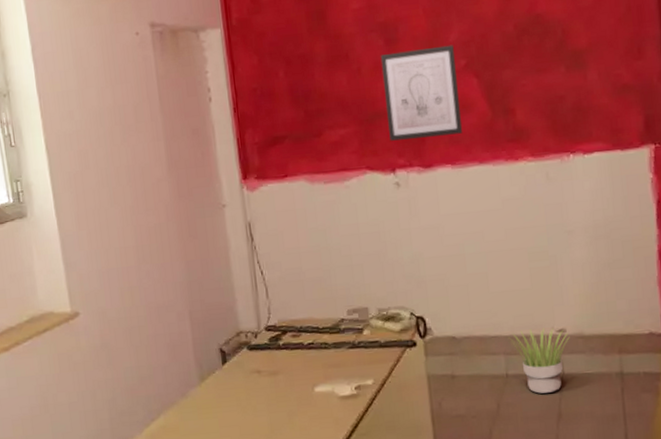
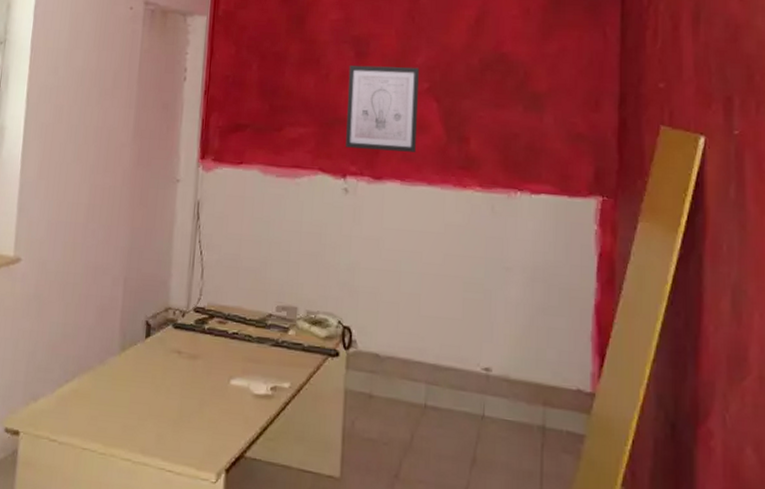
potted plant: present [509,328,570,394] -> none [432,362,495,435]

